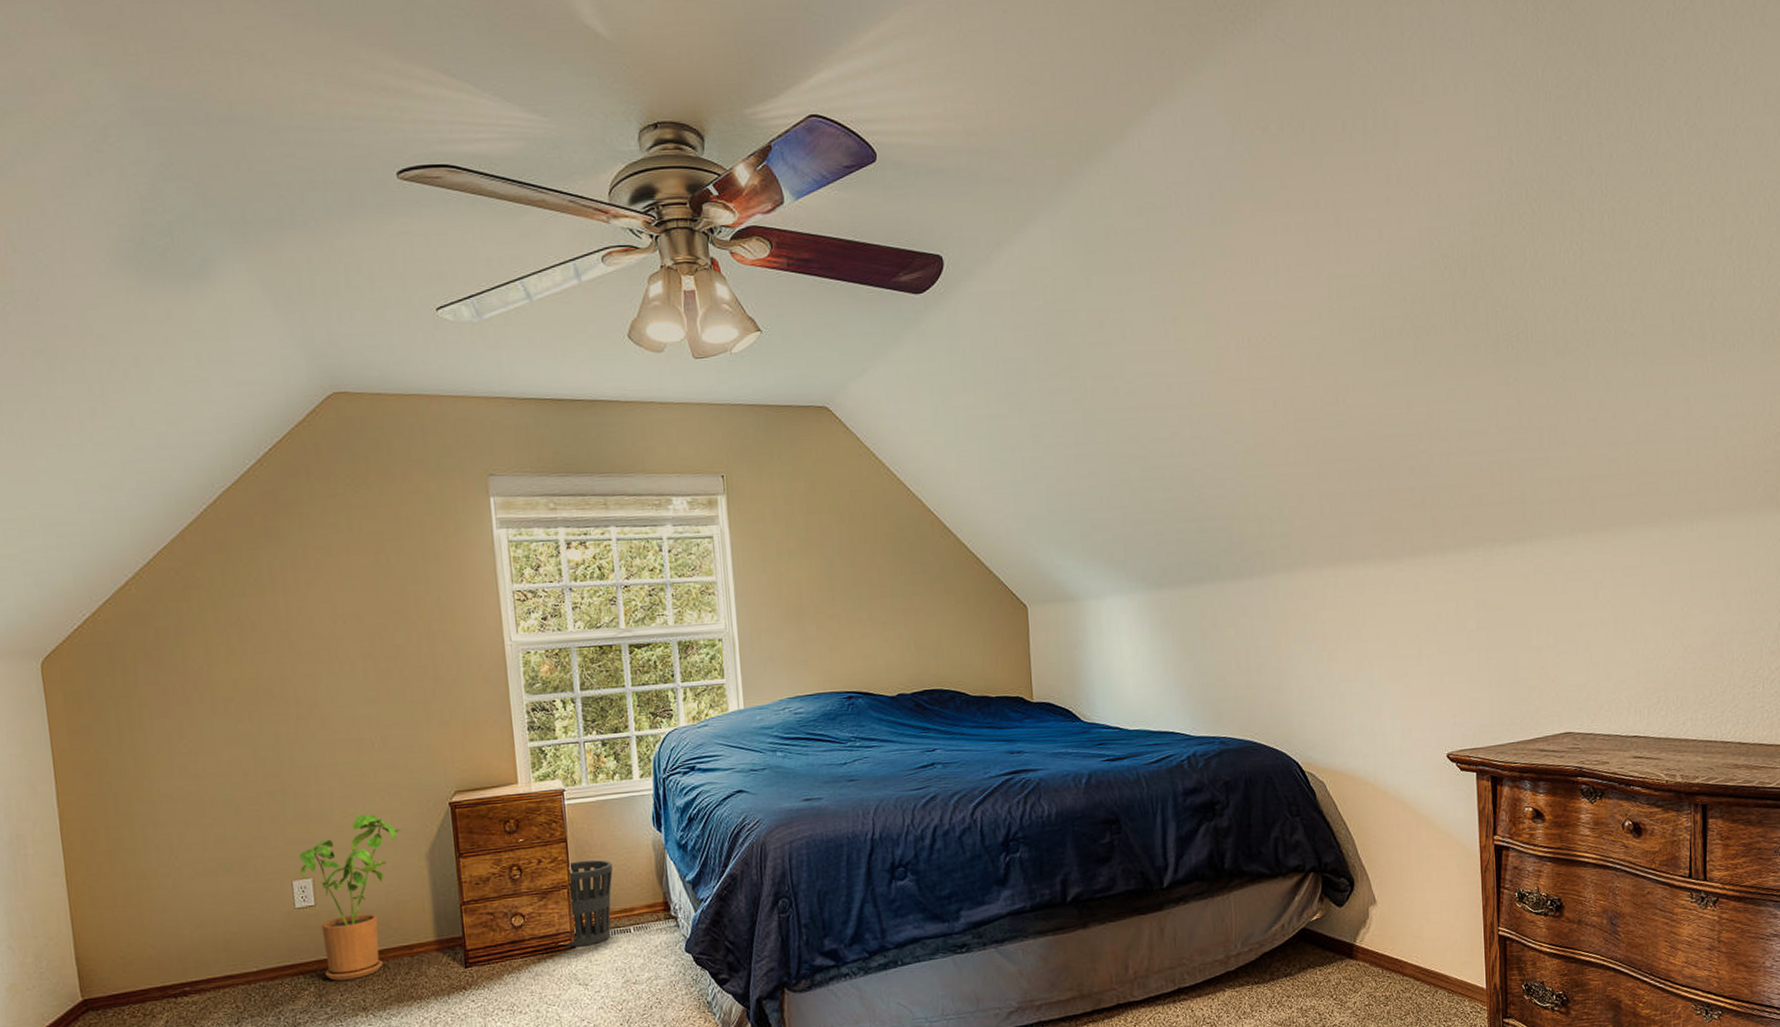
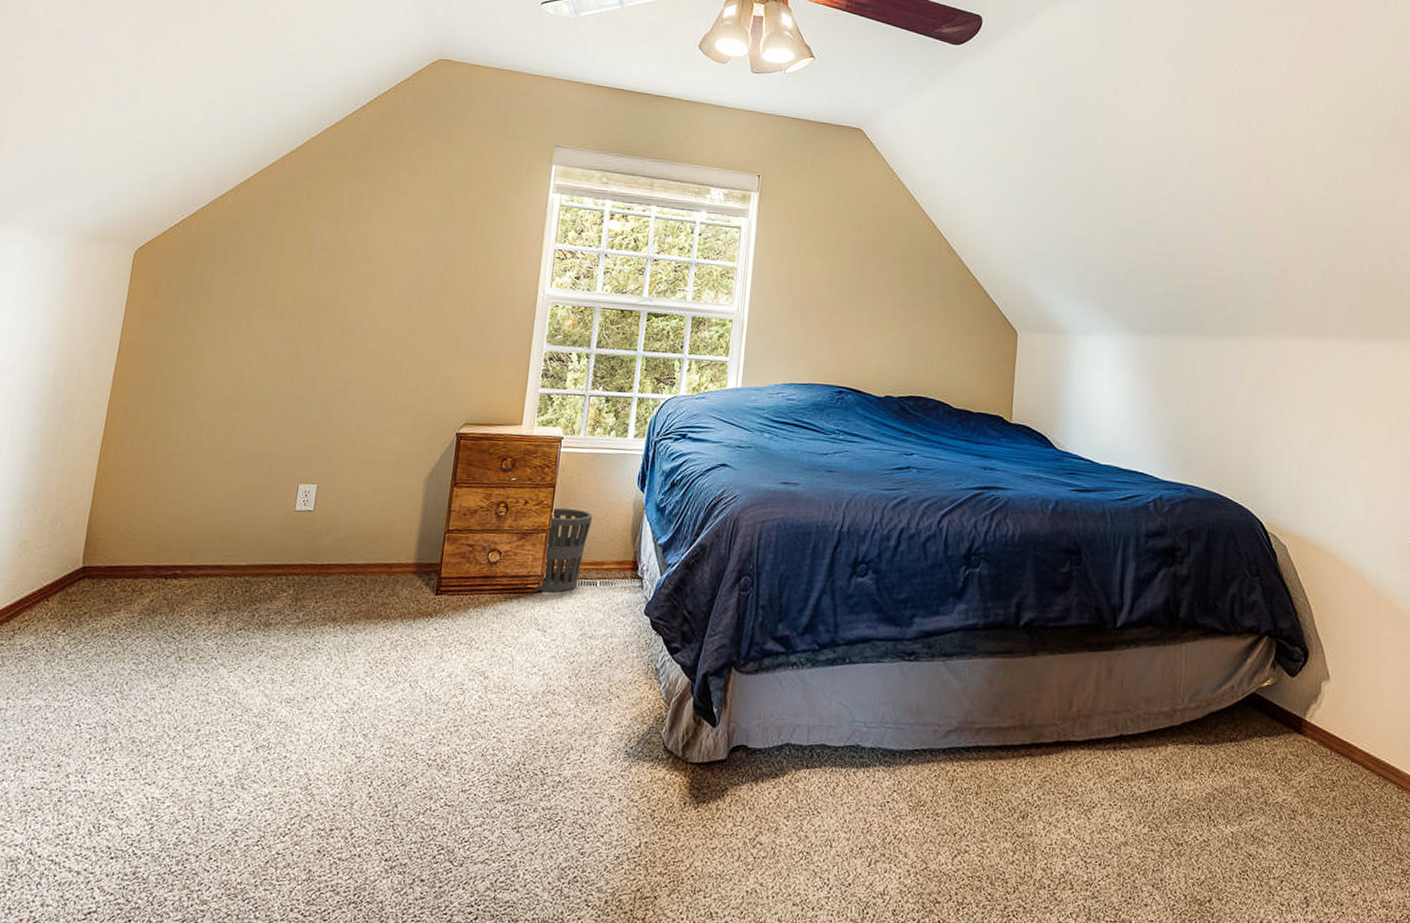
house plant: present [298,814,403,981] -> none [306,431,410,589]

